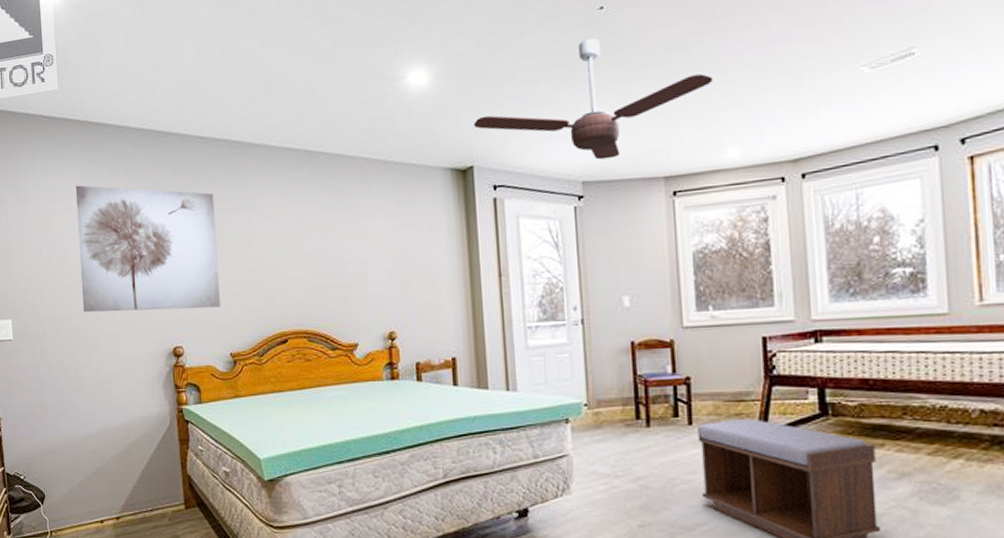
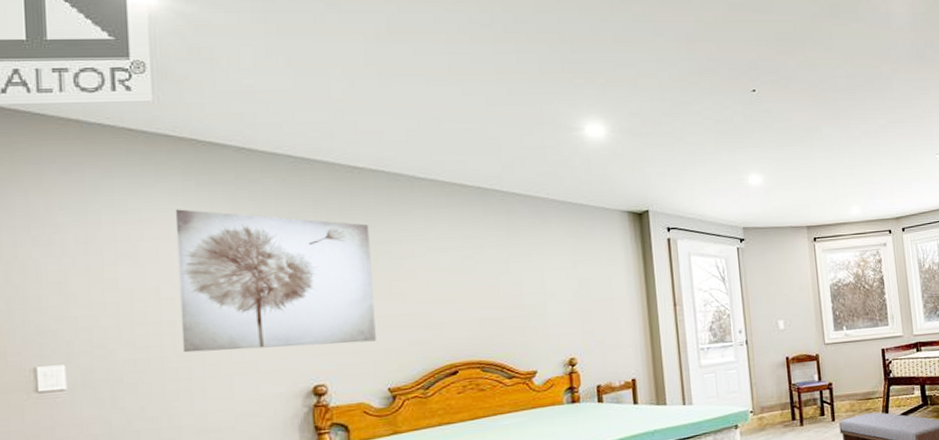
ceiling fan: present [473,38,713,160] -> none [648,114,839,211]

